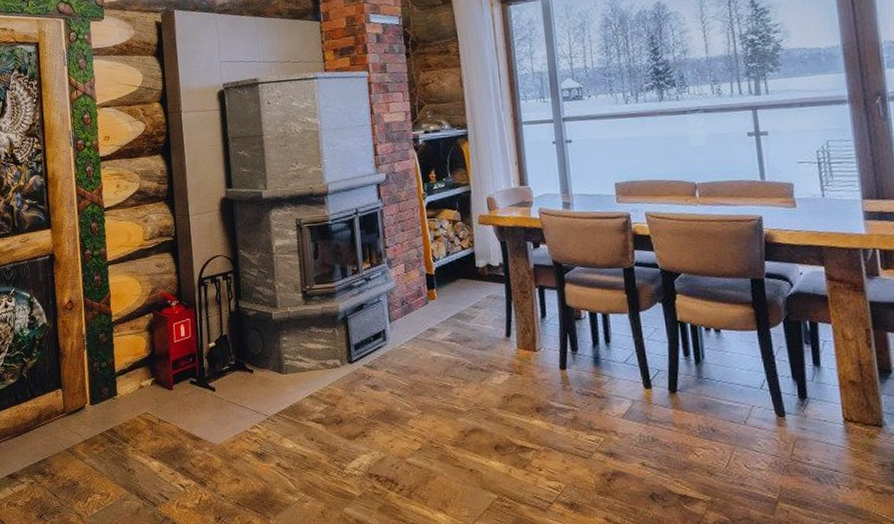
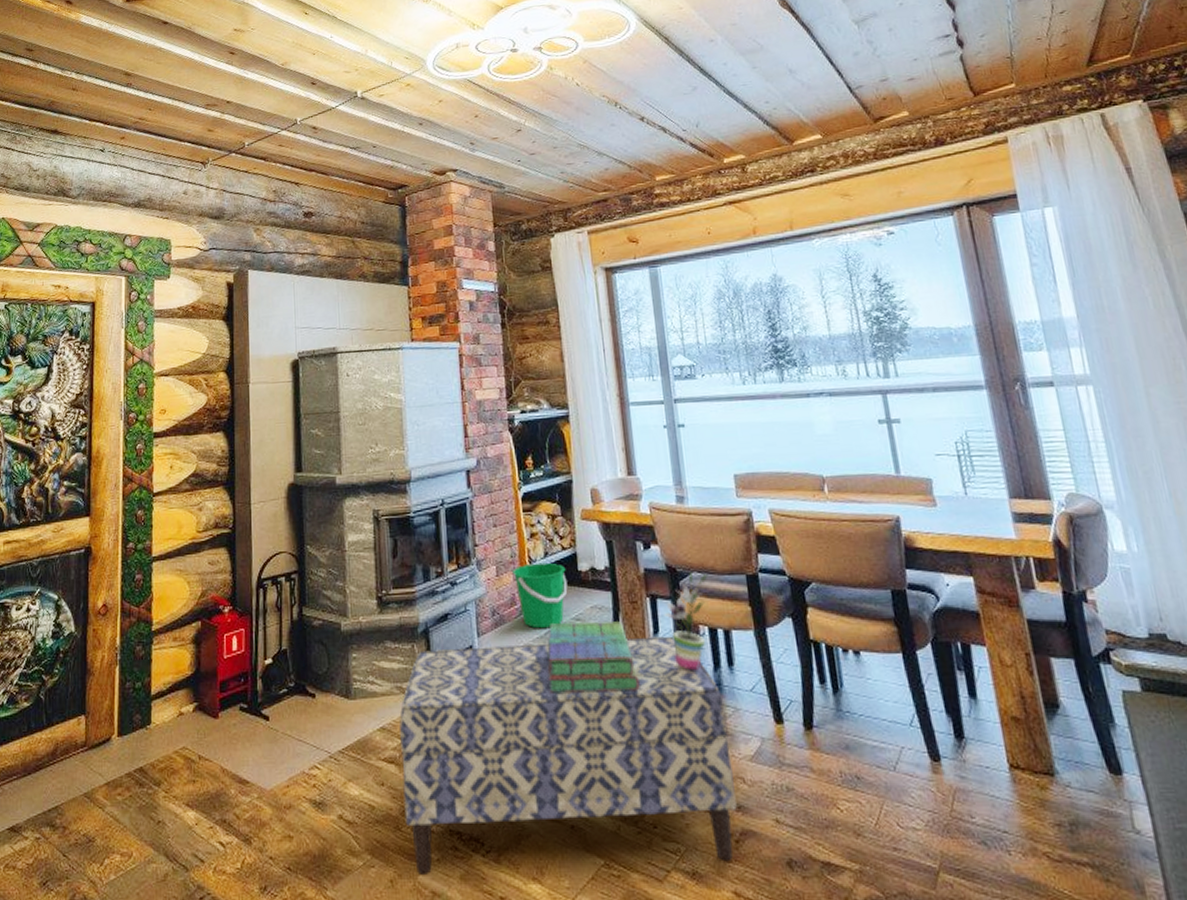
bench: none [324,319,609,508] -> present [399,636,737,876]
bucket: none [418,260,467,315] -> present [512,562,568,629]
stack of books: none [449,308,529,367] -> present [547,621,640,693]
potted plant: none [550,266,590,346] -> present [664,572,708,670]

